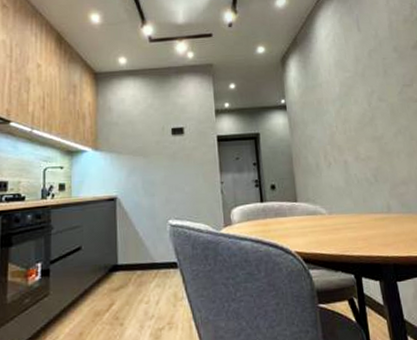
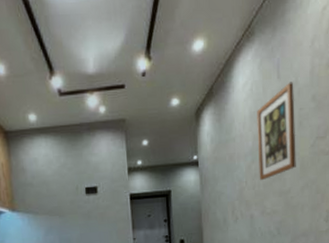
wall art: none [341,34,386,126] -> present [257,82,296,181]

